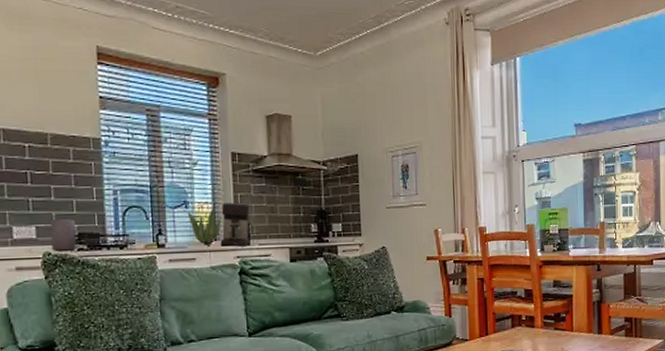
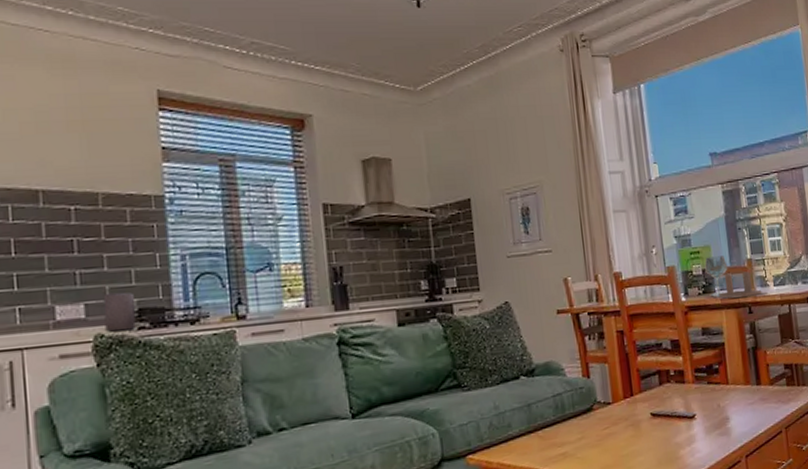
plant: present [187,207,222,245] -> none [272,268,314,314]
coffee maker: present [220,202,250,247] -> none [313,261,348,314]
wine glass: none [561,218,582,254] -> present [704,256,728,297]
napkin holder: none [566,233,617,257] -> present [712,271,769,299]

